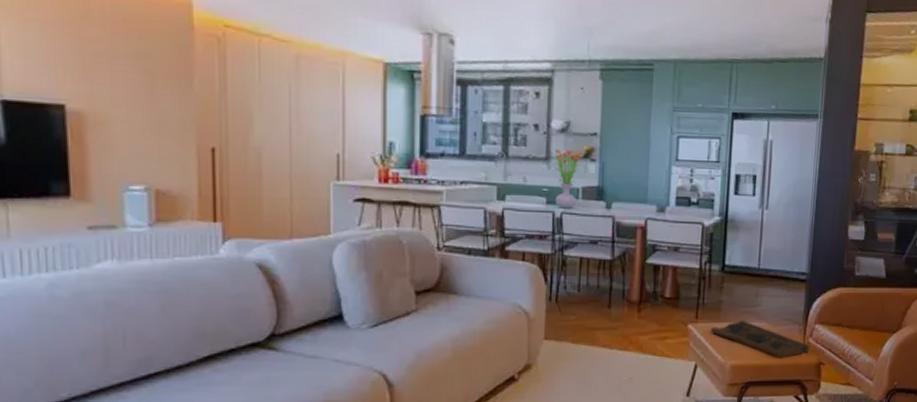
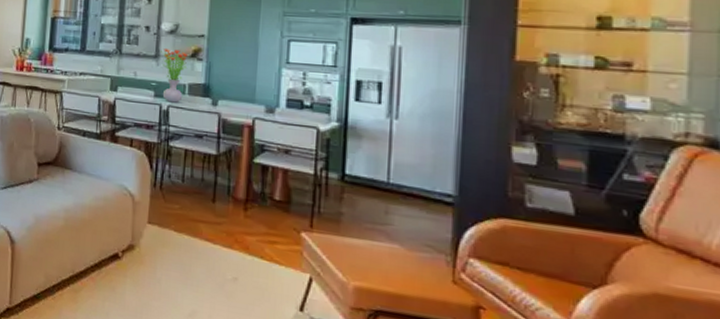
decorative tray: present [710,320,810,358] -> none [328,237,463,291]

